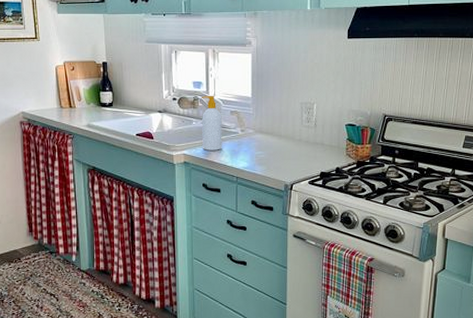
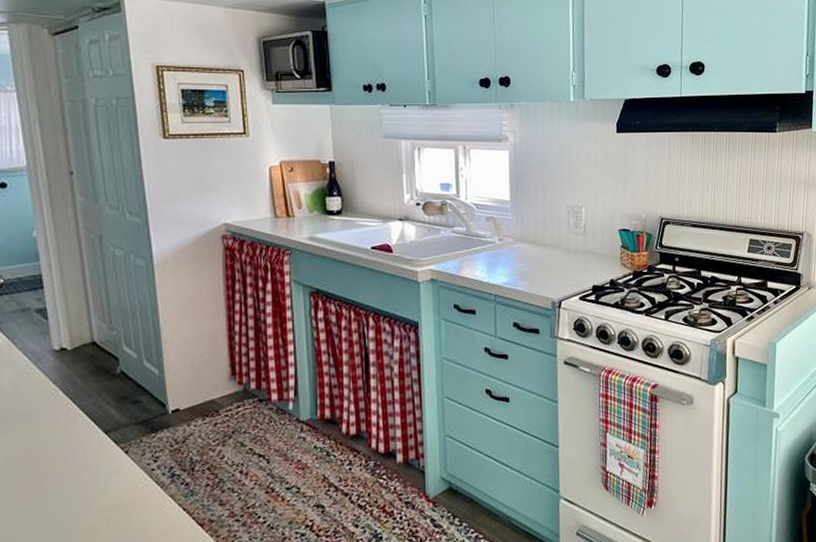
soap bottle: present [201,95,222,150] -> none [450,199,477,264]

